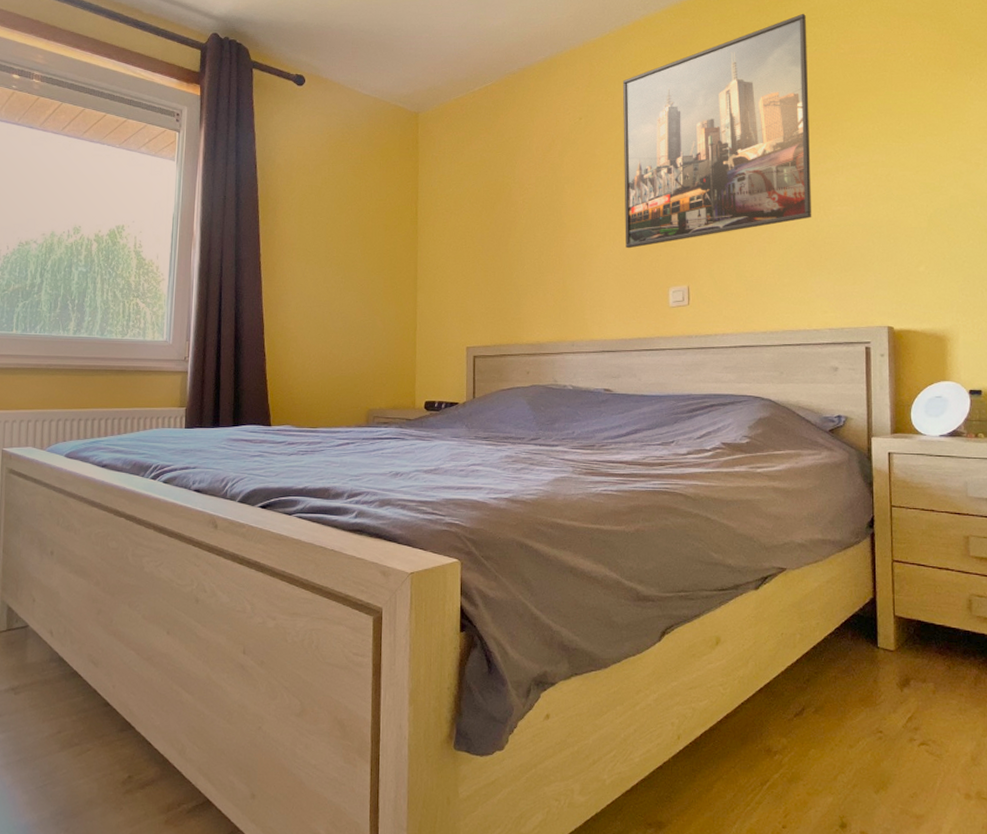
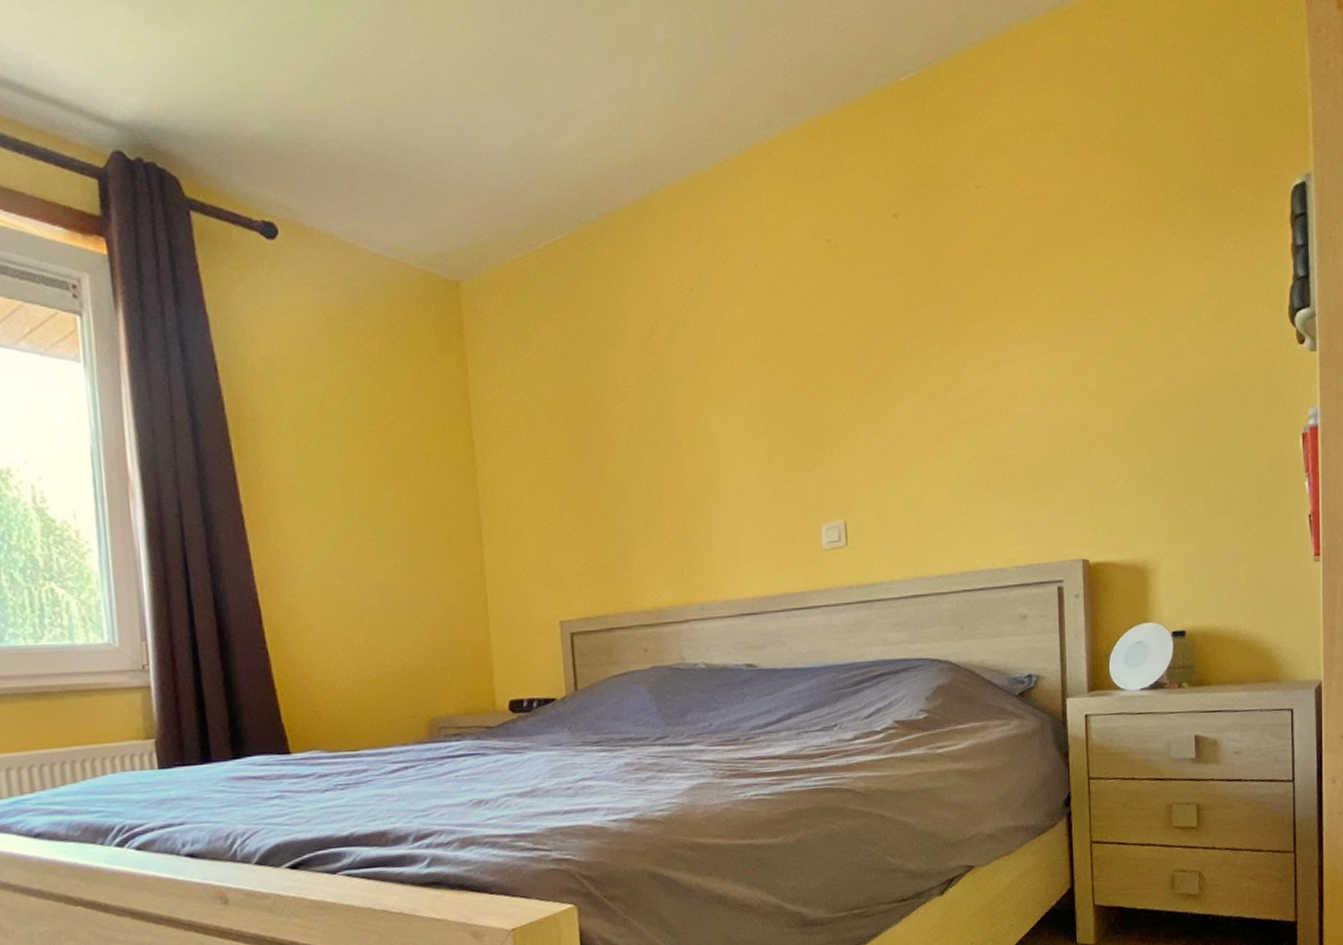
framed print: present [622,13,812,249] -> none [744,138,993,473]

